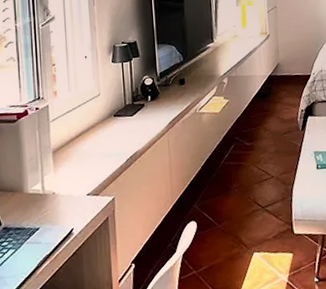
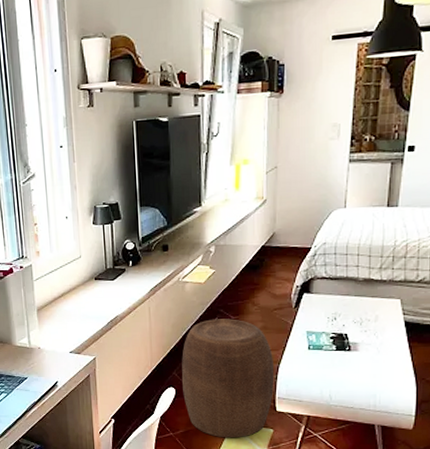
stool: none [201,145,290,269] -> present [182,318,275,438]

